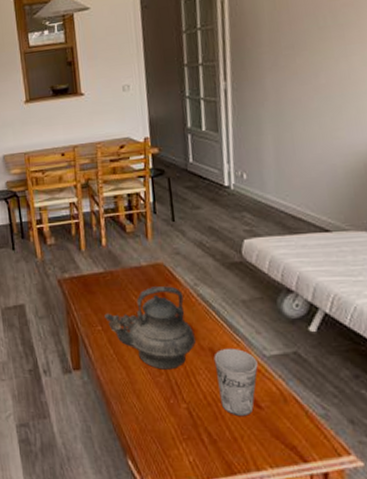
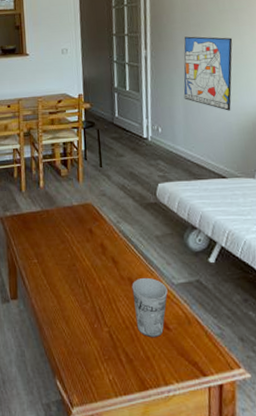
teapot: present [104,286,196,370] -> none [40,223,117,298]
wall art: none [273,60,337,151] -> present [183,36,233,111]

